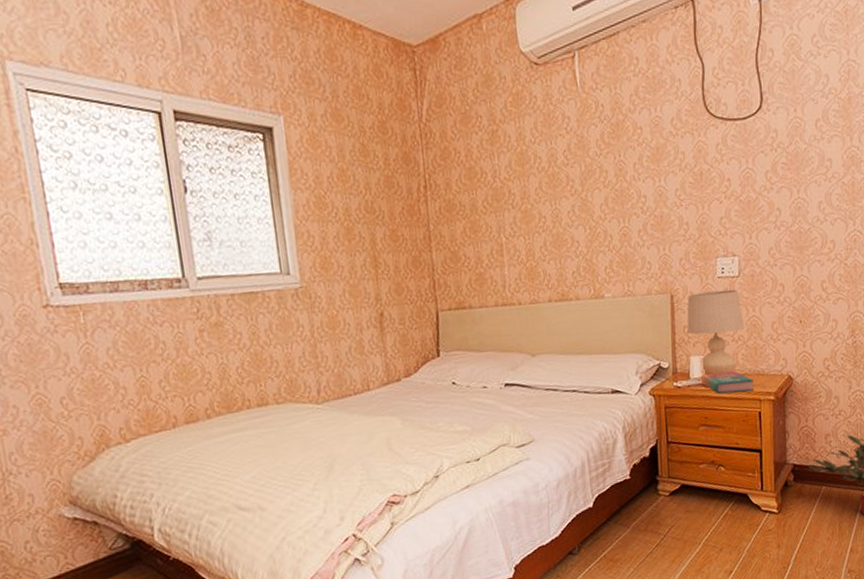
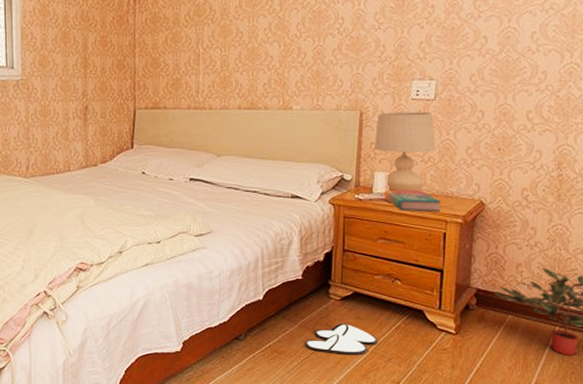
slippers: none [639,519,708,554] -> present [304,323,378,356]

